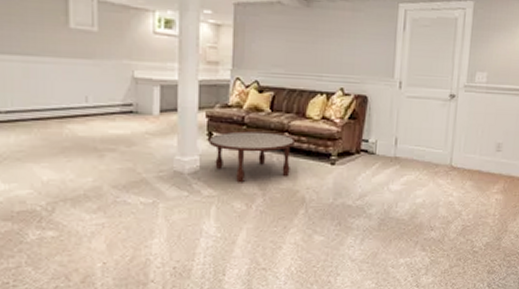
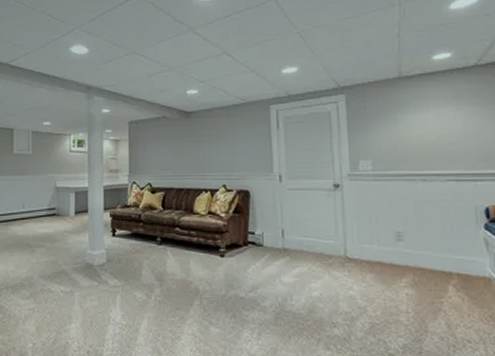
coffee table: present [208,131,296,183] -> none [113,227,186,274]

